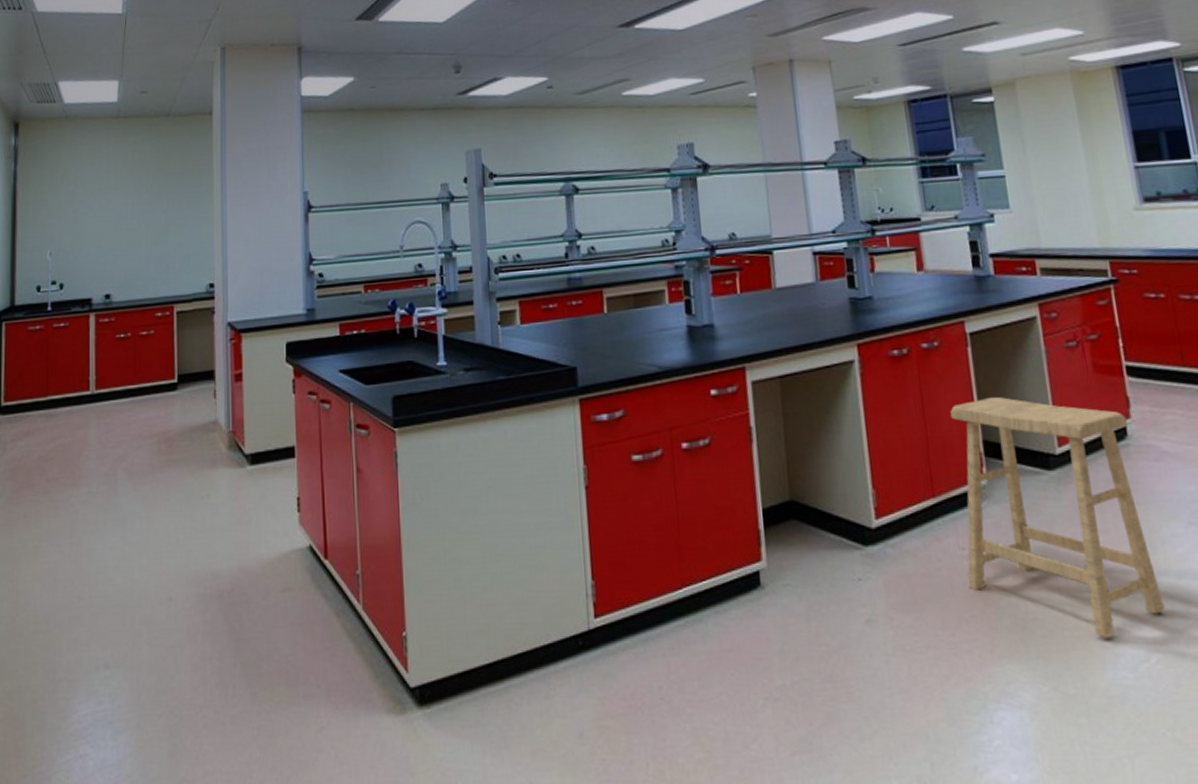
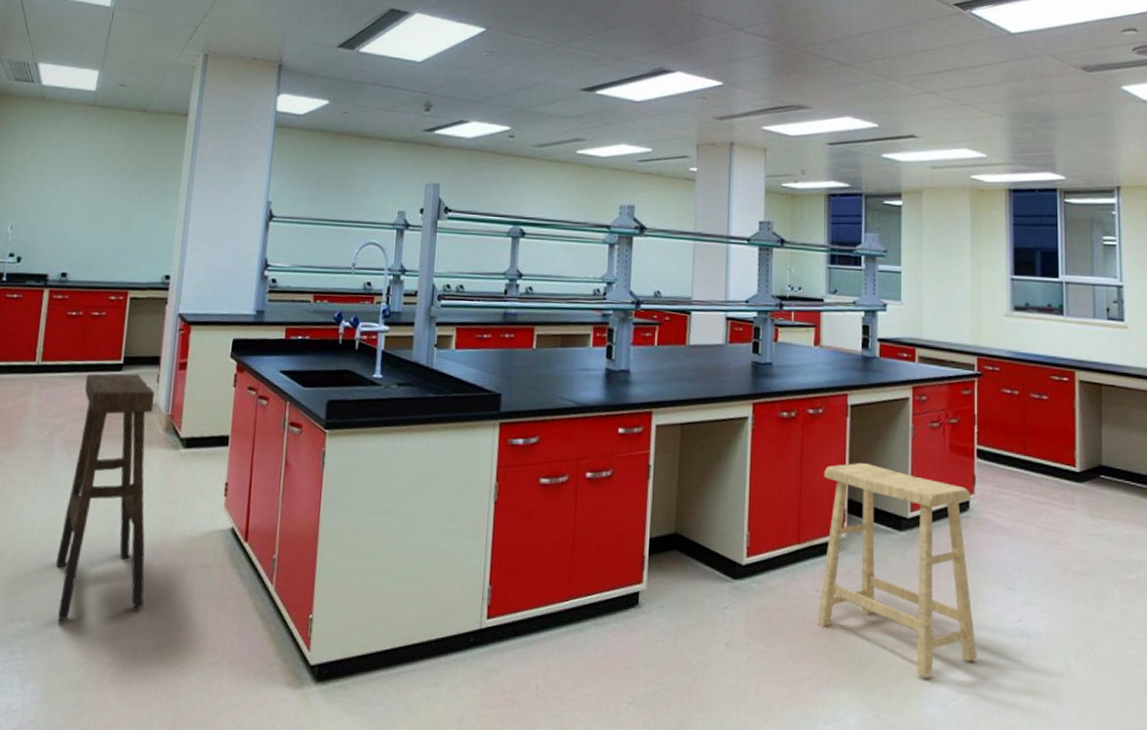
stool: none [133,391,228,665] -> present [55,373,155,621]

